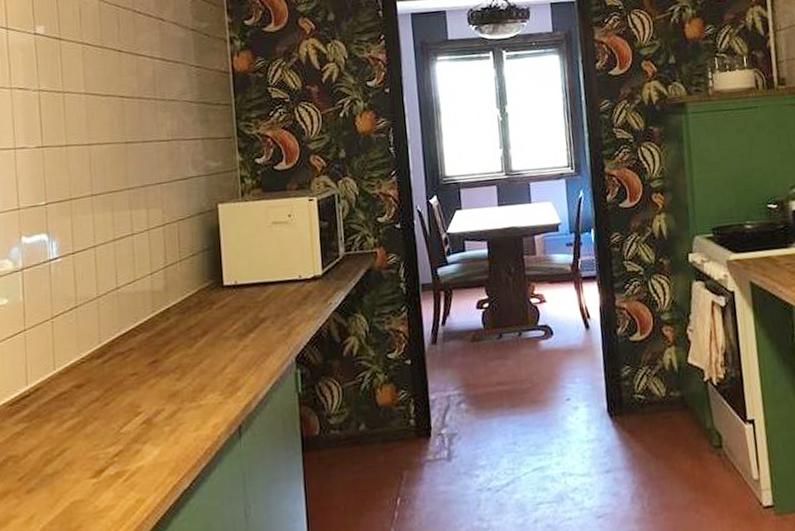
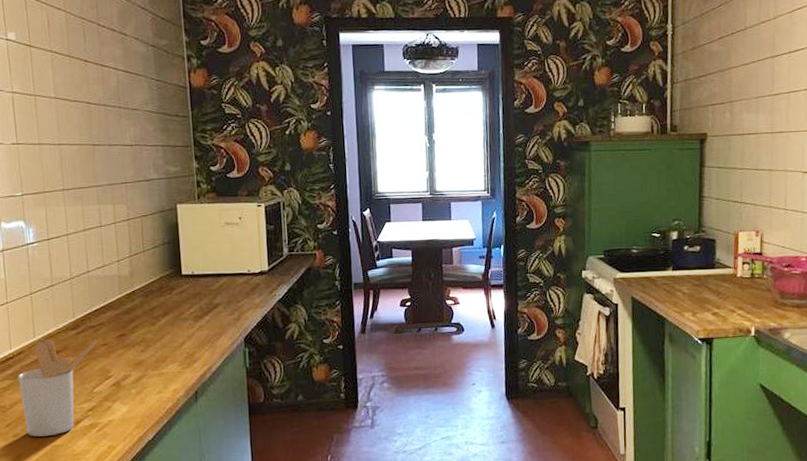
utensil holder: none [34,370,126,492] -> present [18,338,97,437]

